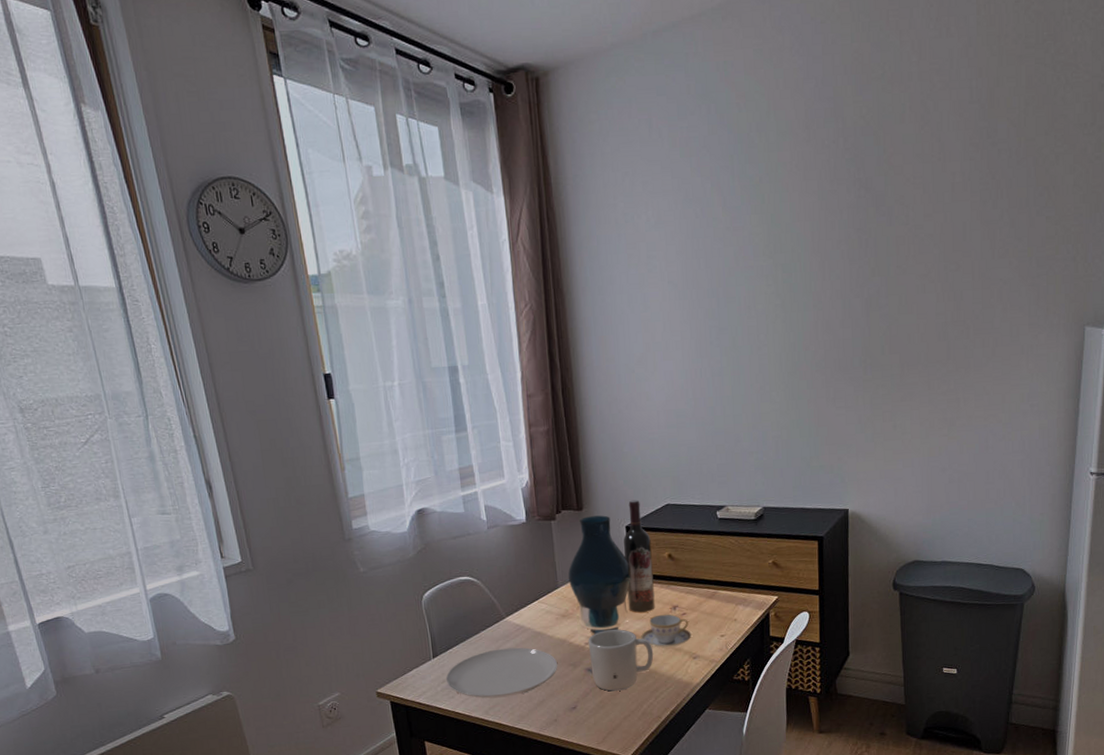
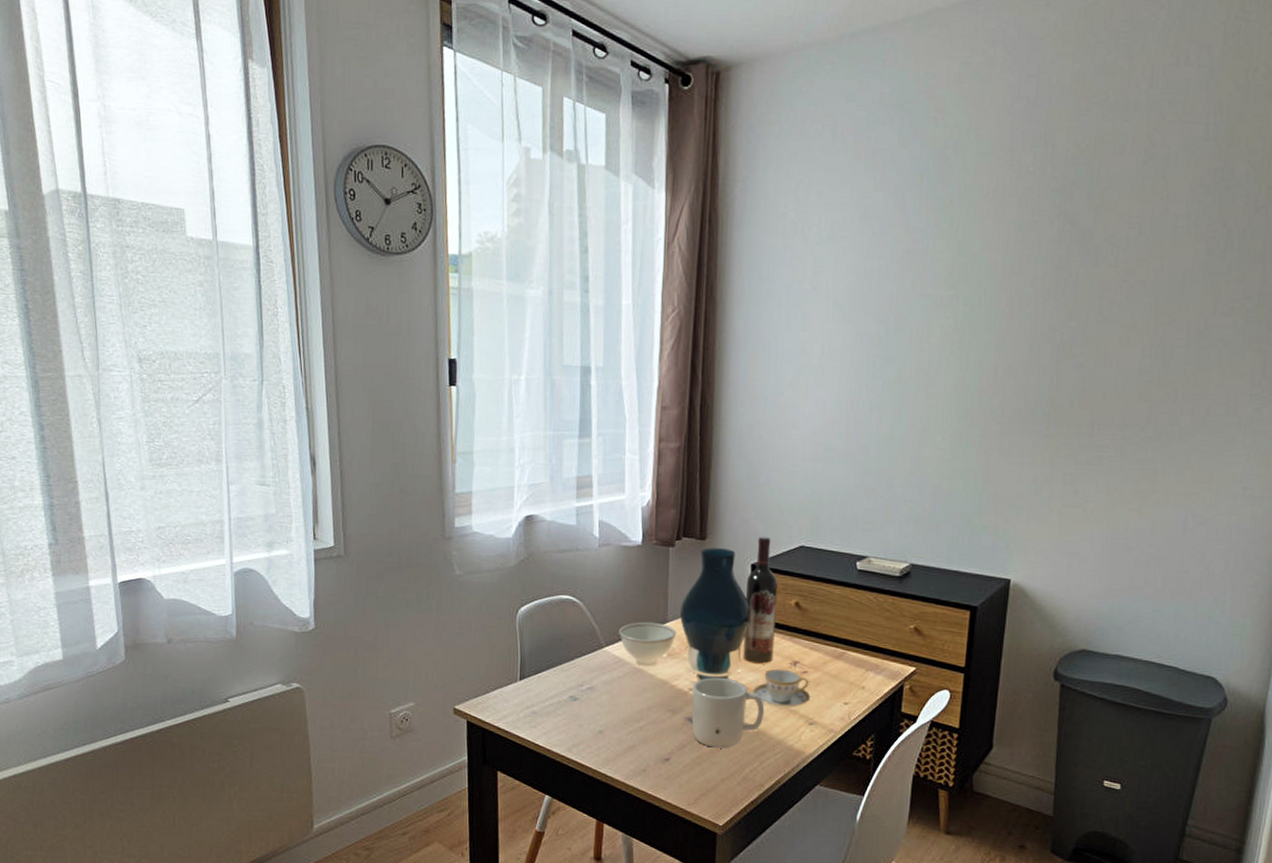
plate: present [446,647,558,699] -> none [530,680,656,737]
bowl: none [516,589,568,630] -> present [619,621,677,667]

